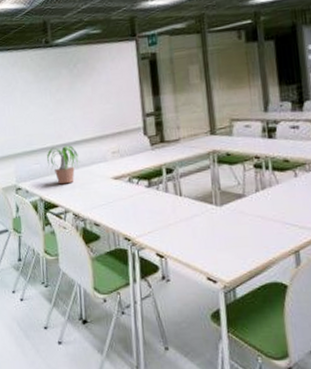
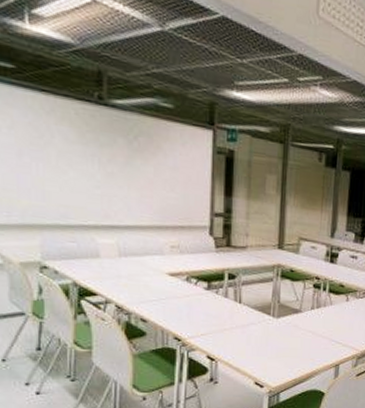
potted plant: present [46,145,80,185] -> none [86,227,131,272]

